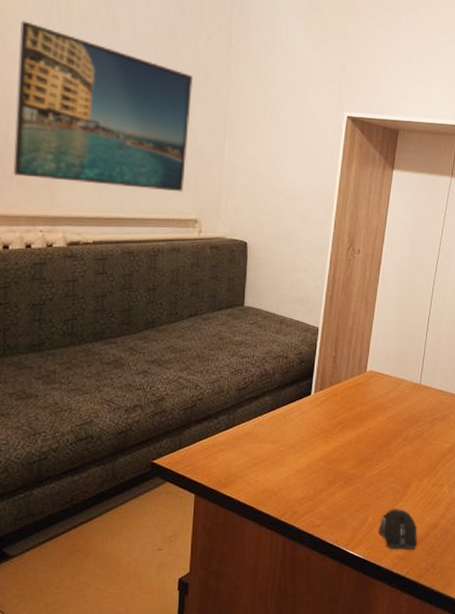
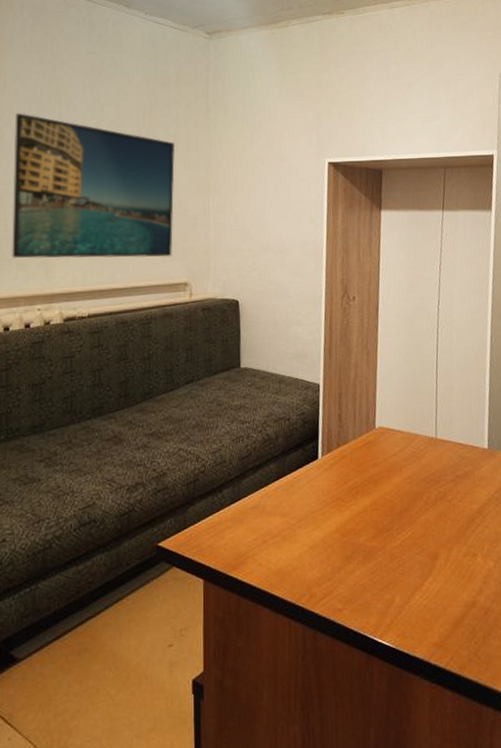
computer mouse: present [379,509,418,551] -> none [408,585,456,637]

